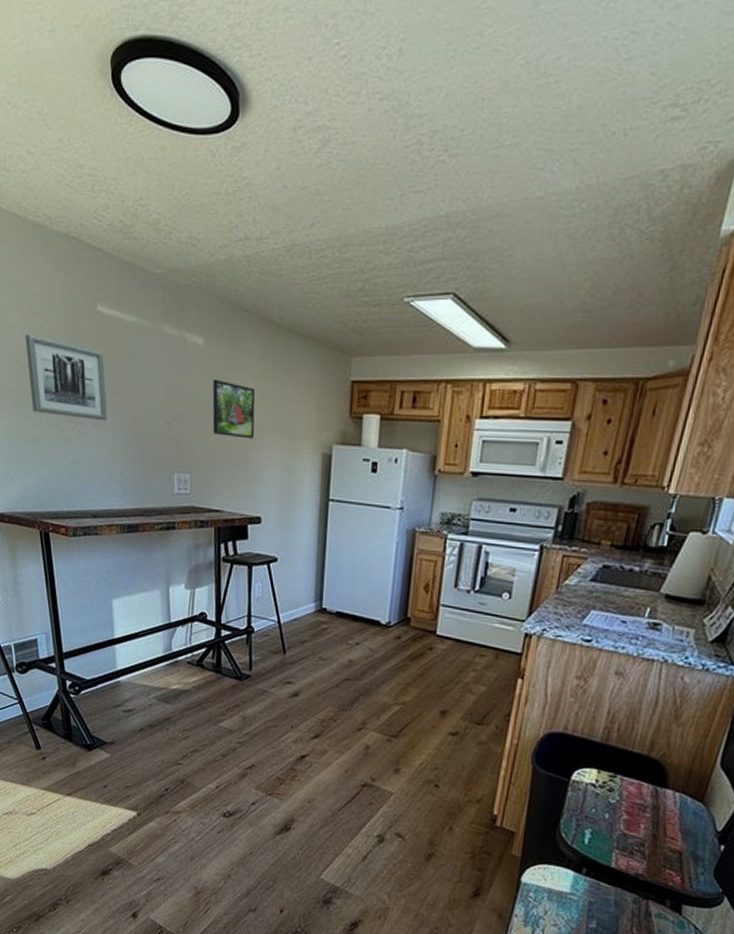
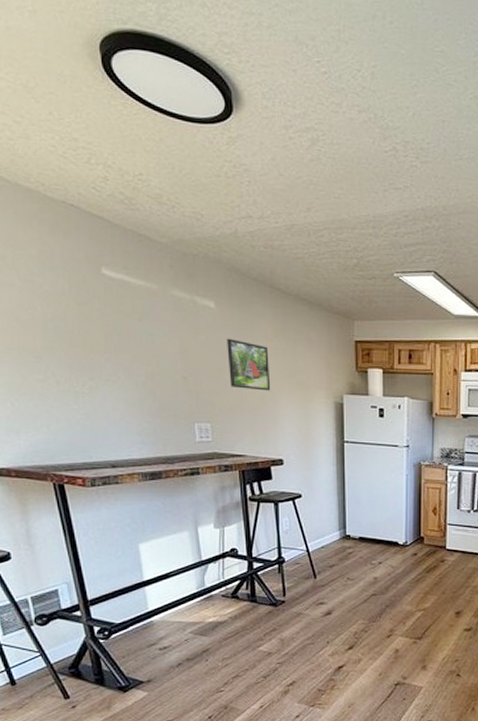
wall art: present [25,335,107,421] -> none [23,294,120,377]

